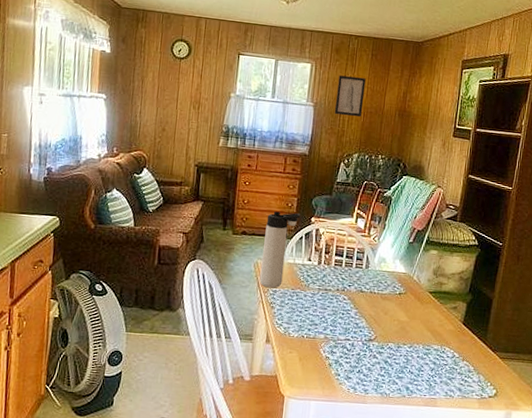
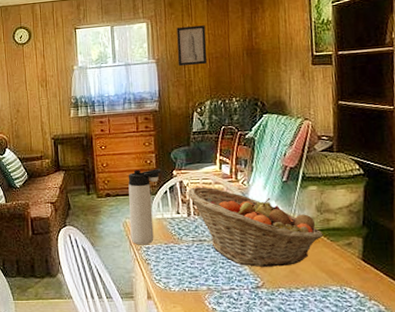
fruit basket: none [321,236,435,323] -> present [187,187,323,267]

